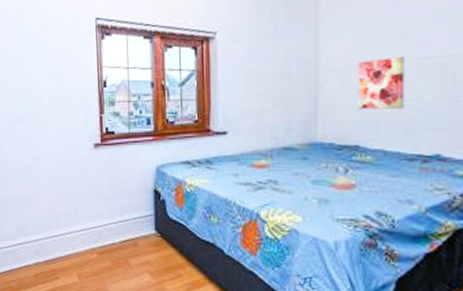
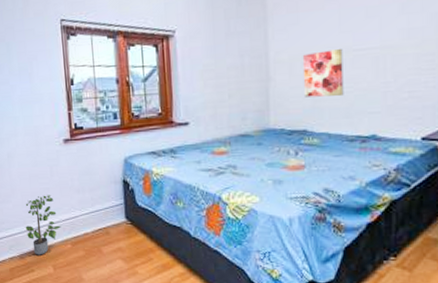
potted plant: none [51,201,88,263] -> present [25,195,62,255]

